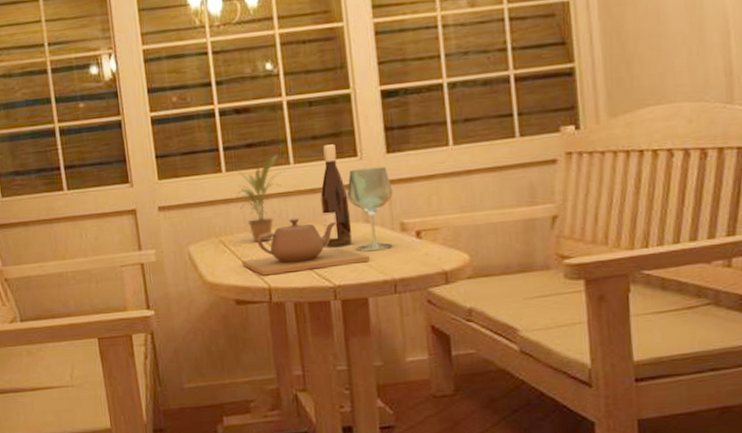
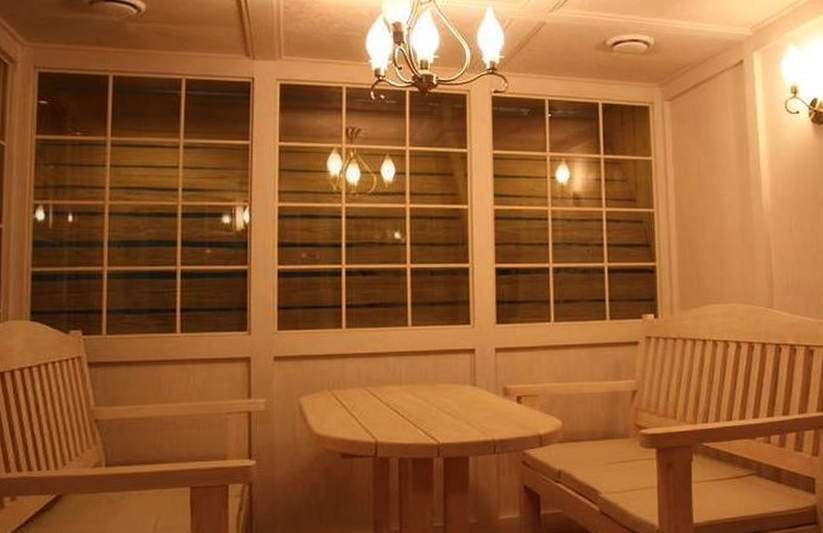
potted plant: present [235,154,286,243] -> none [352,316,403,398]
teapot: present [242,218,370,276] -> none [352,377,473,431]
bottle: present [320,144,353,248] -> none [433,312,460,407]
wine glass: present [346,167,393,252] -> none [457,336,499,413]

